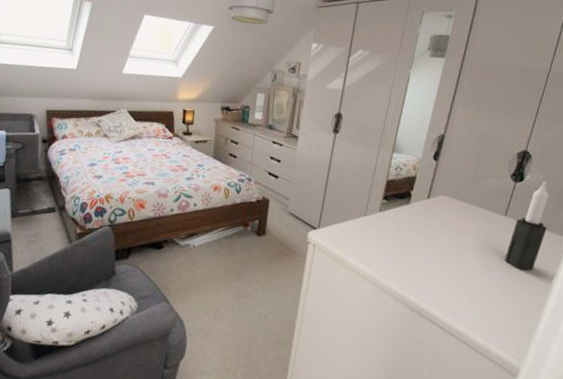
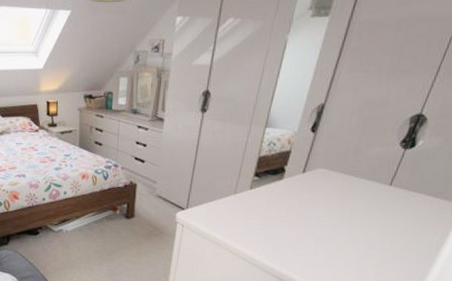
candle: present [504,182,549,271] -> none [386,146,445,240]

